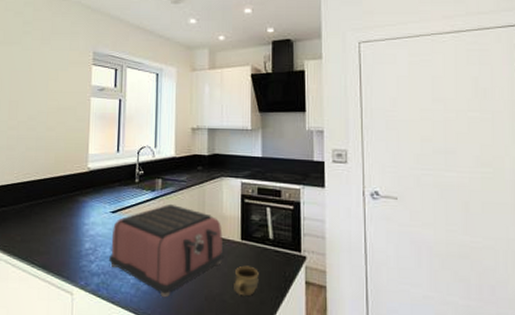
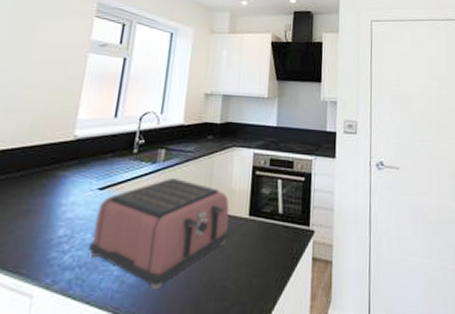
cup: present [234,265,259,296] -> none [237,244,266,280]

